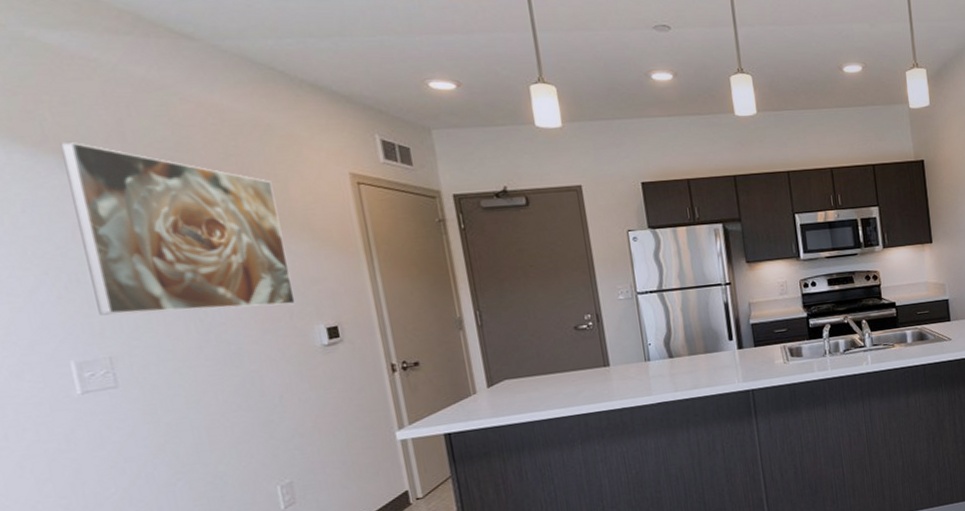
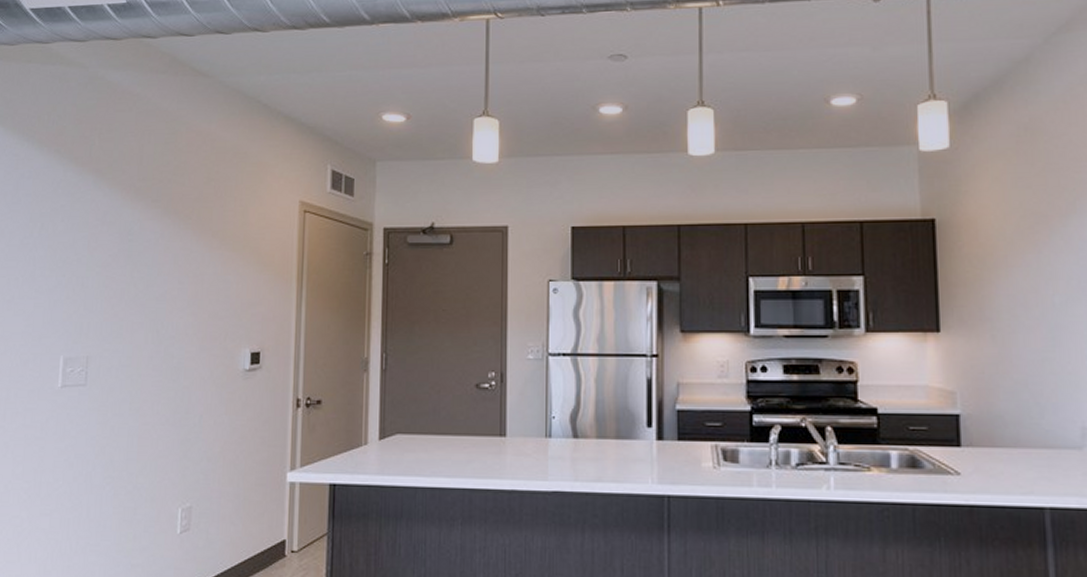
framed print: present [60,141,296,316] -> none [89,163,237,326]

